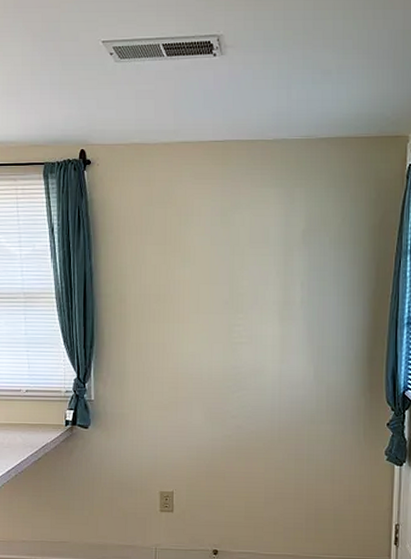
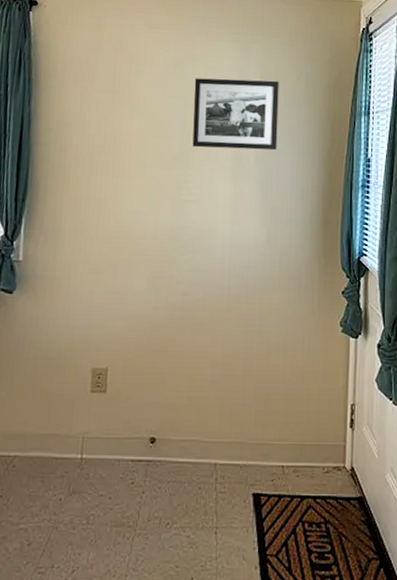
picture frame: none [241,223,324,293] -> present [192,78,279,151]

